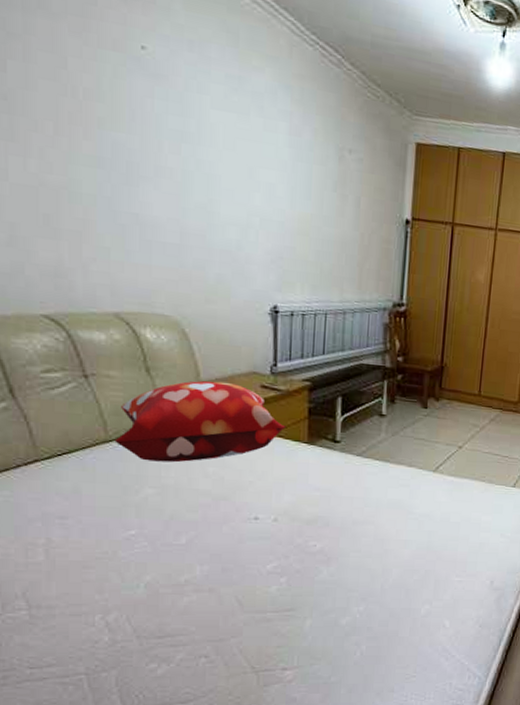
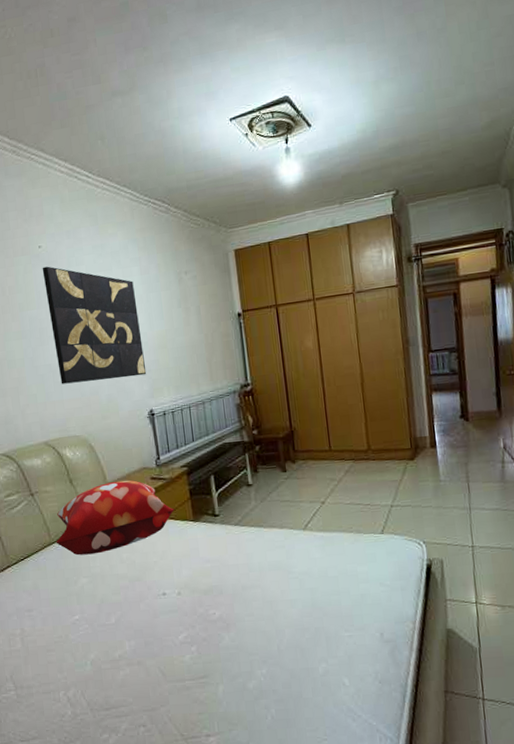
wall art: none [142,78,278,262] -> present [42,266,147,385]

